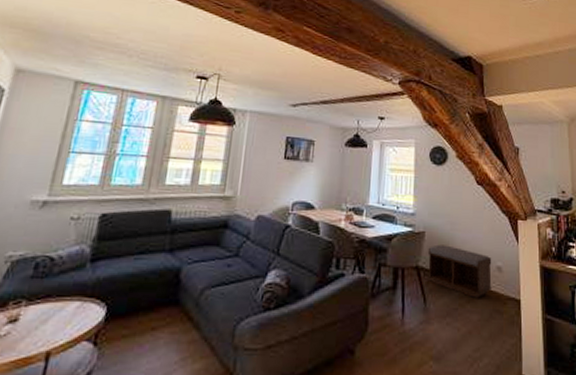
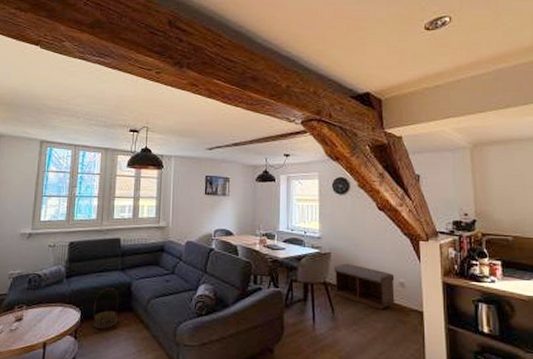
basket: none [121,275,163,330] -> present [92,288,119,329]

